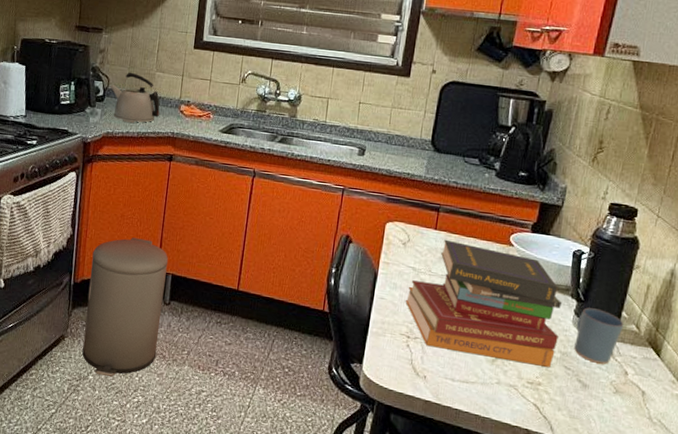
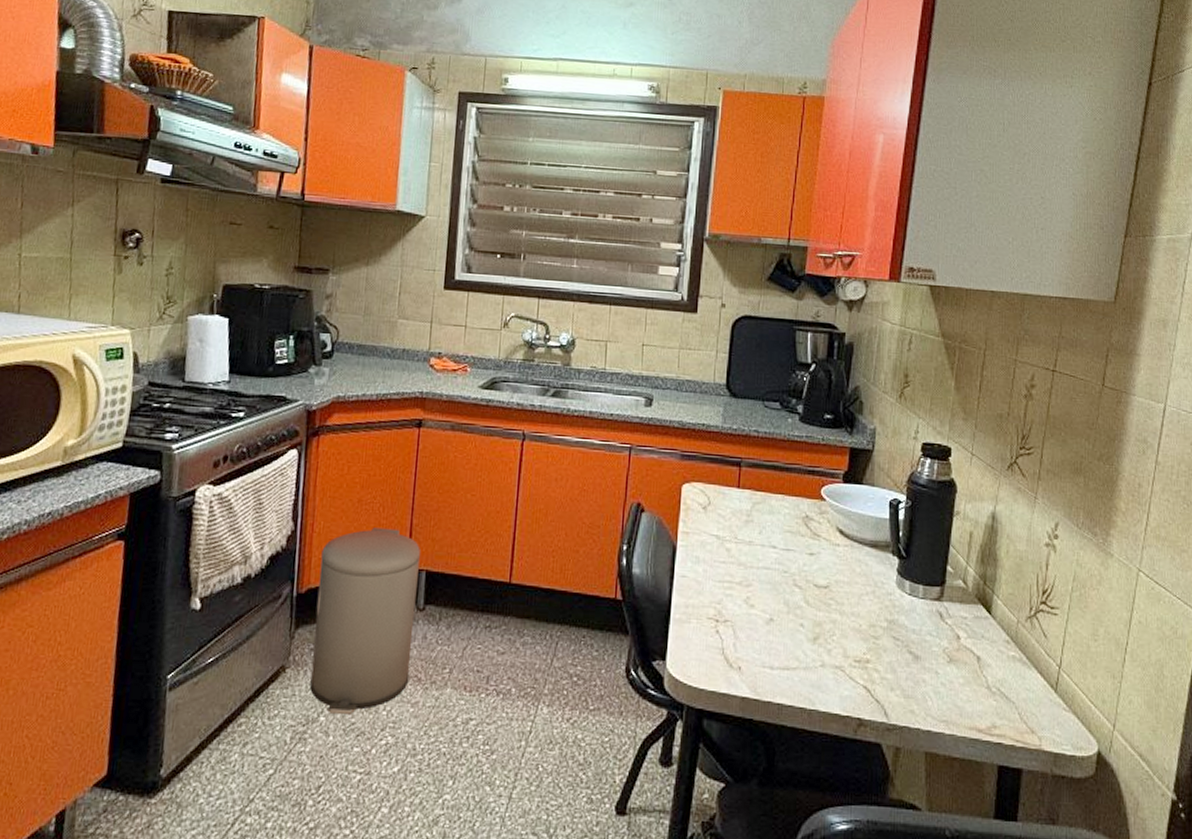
kettle: present [110,72,160,124] -> none [339,320,404,384]
books: present [405,239,562,367] -> none [710,498,883,640]
mug: present [574,307,624,364] -> none [901,565,951,629]

